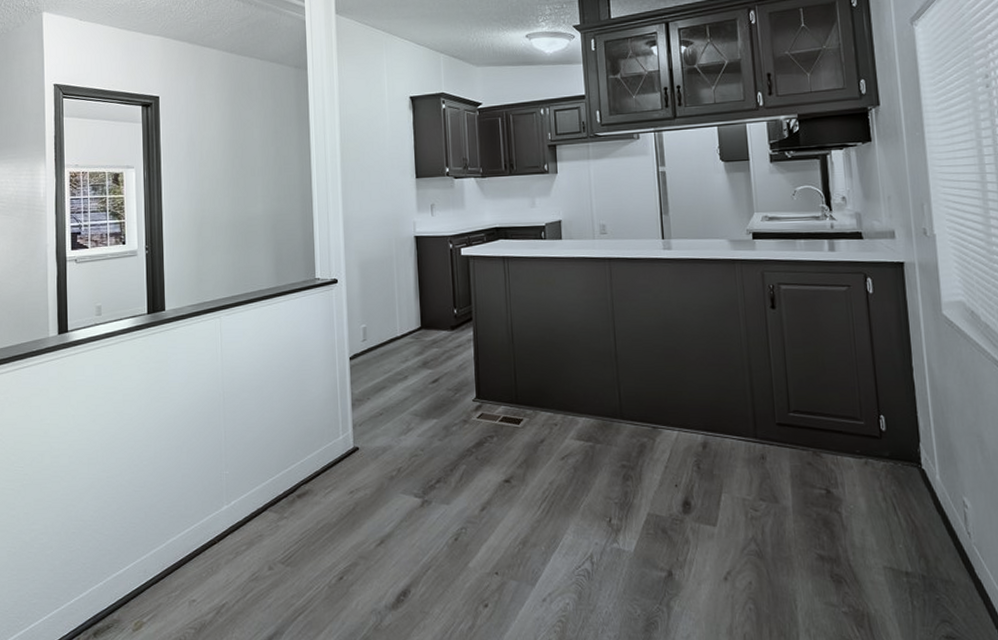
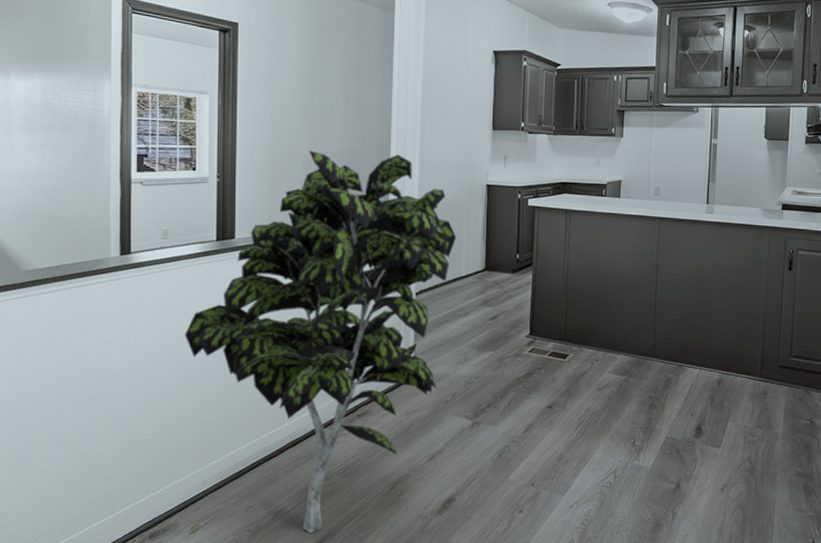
indoor plant: none [121,212,388,632] -> present [185,150,457,534]

